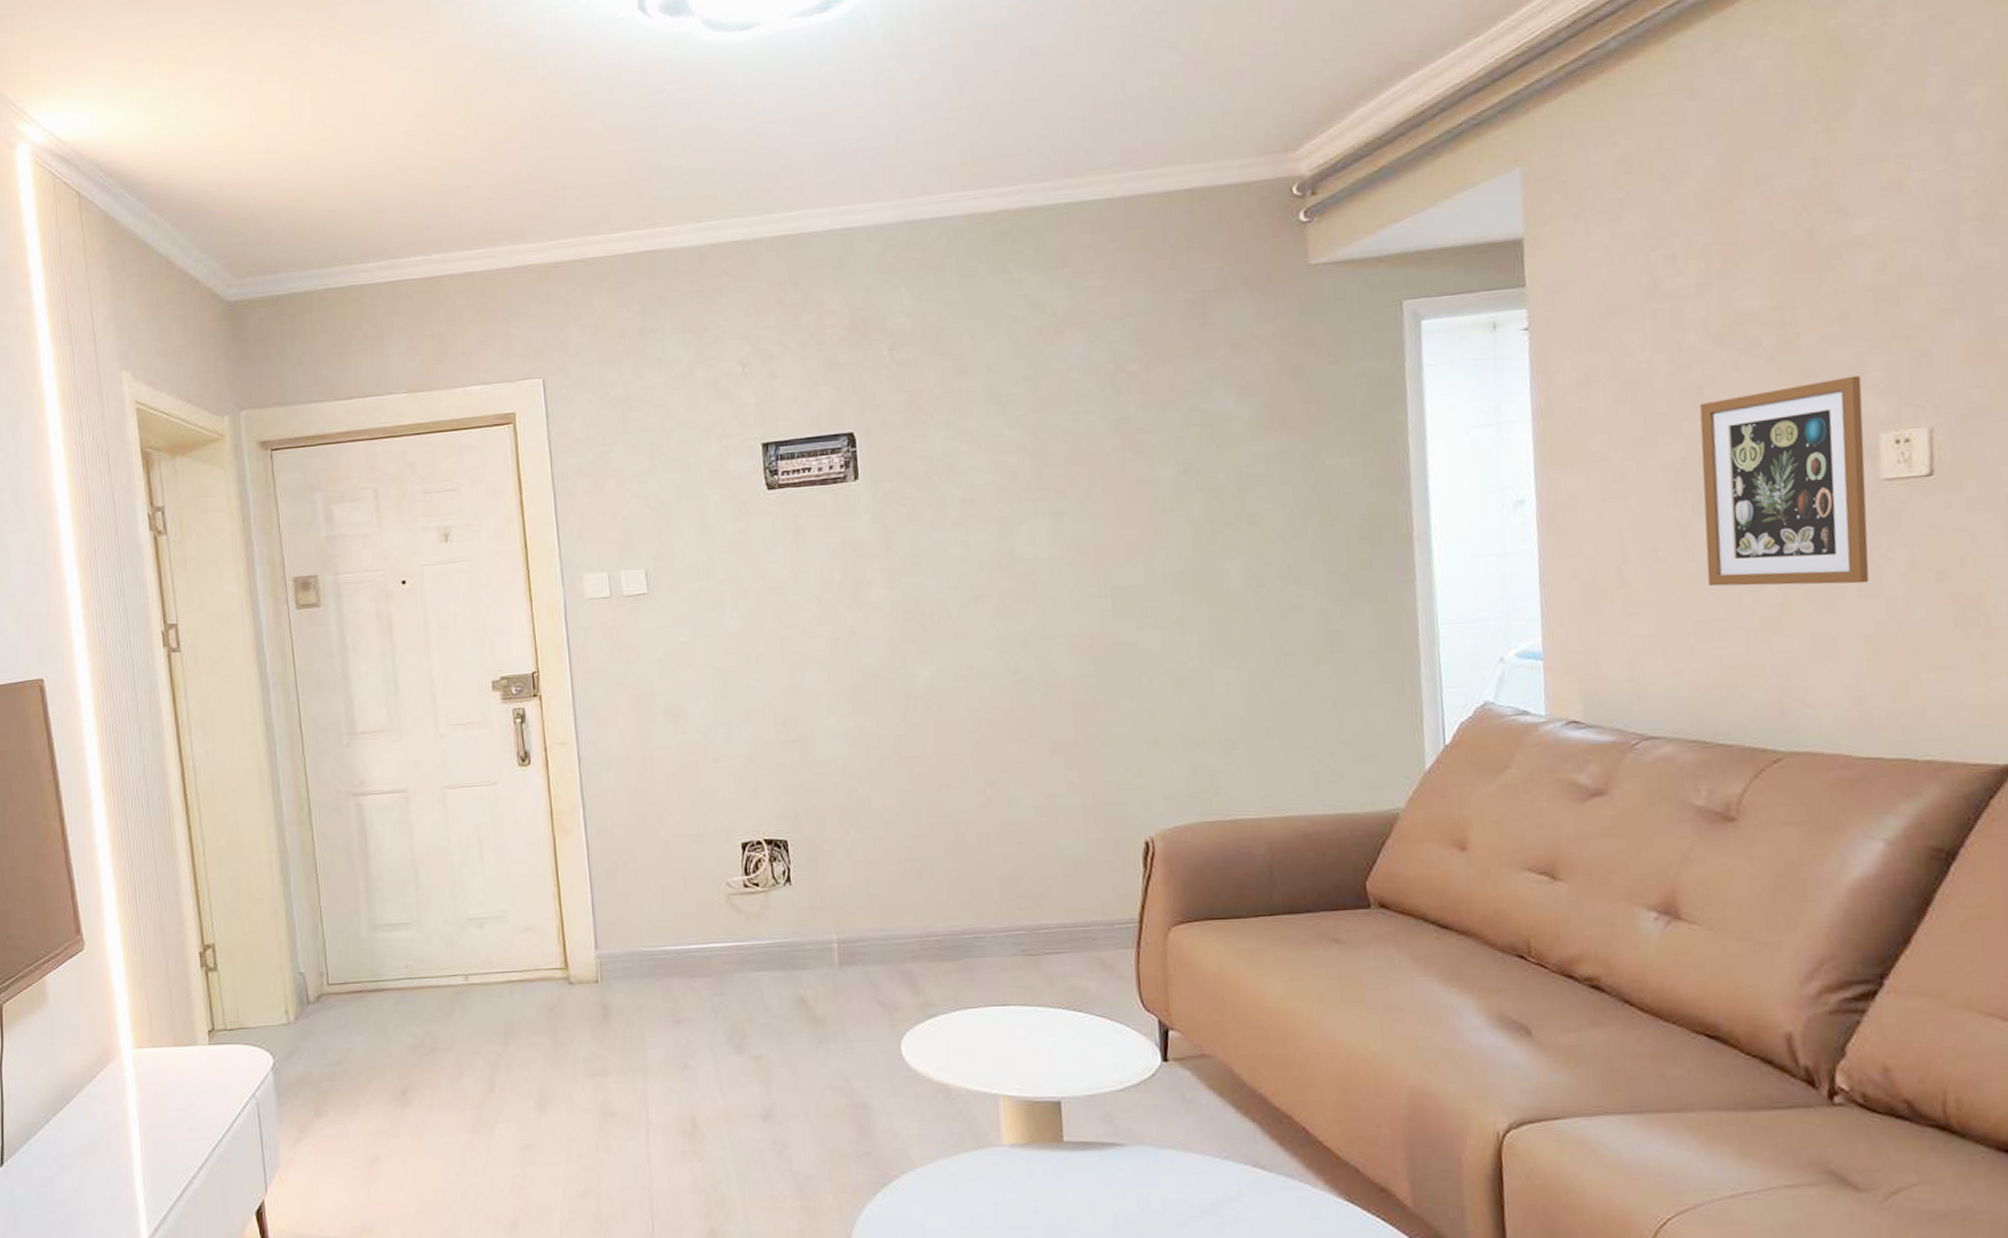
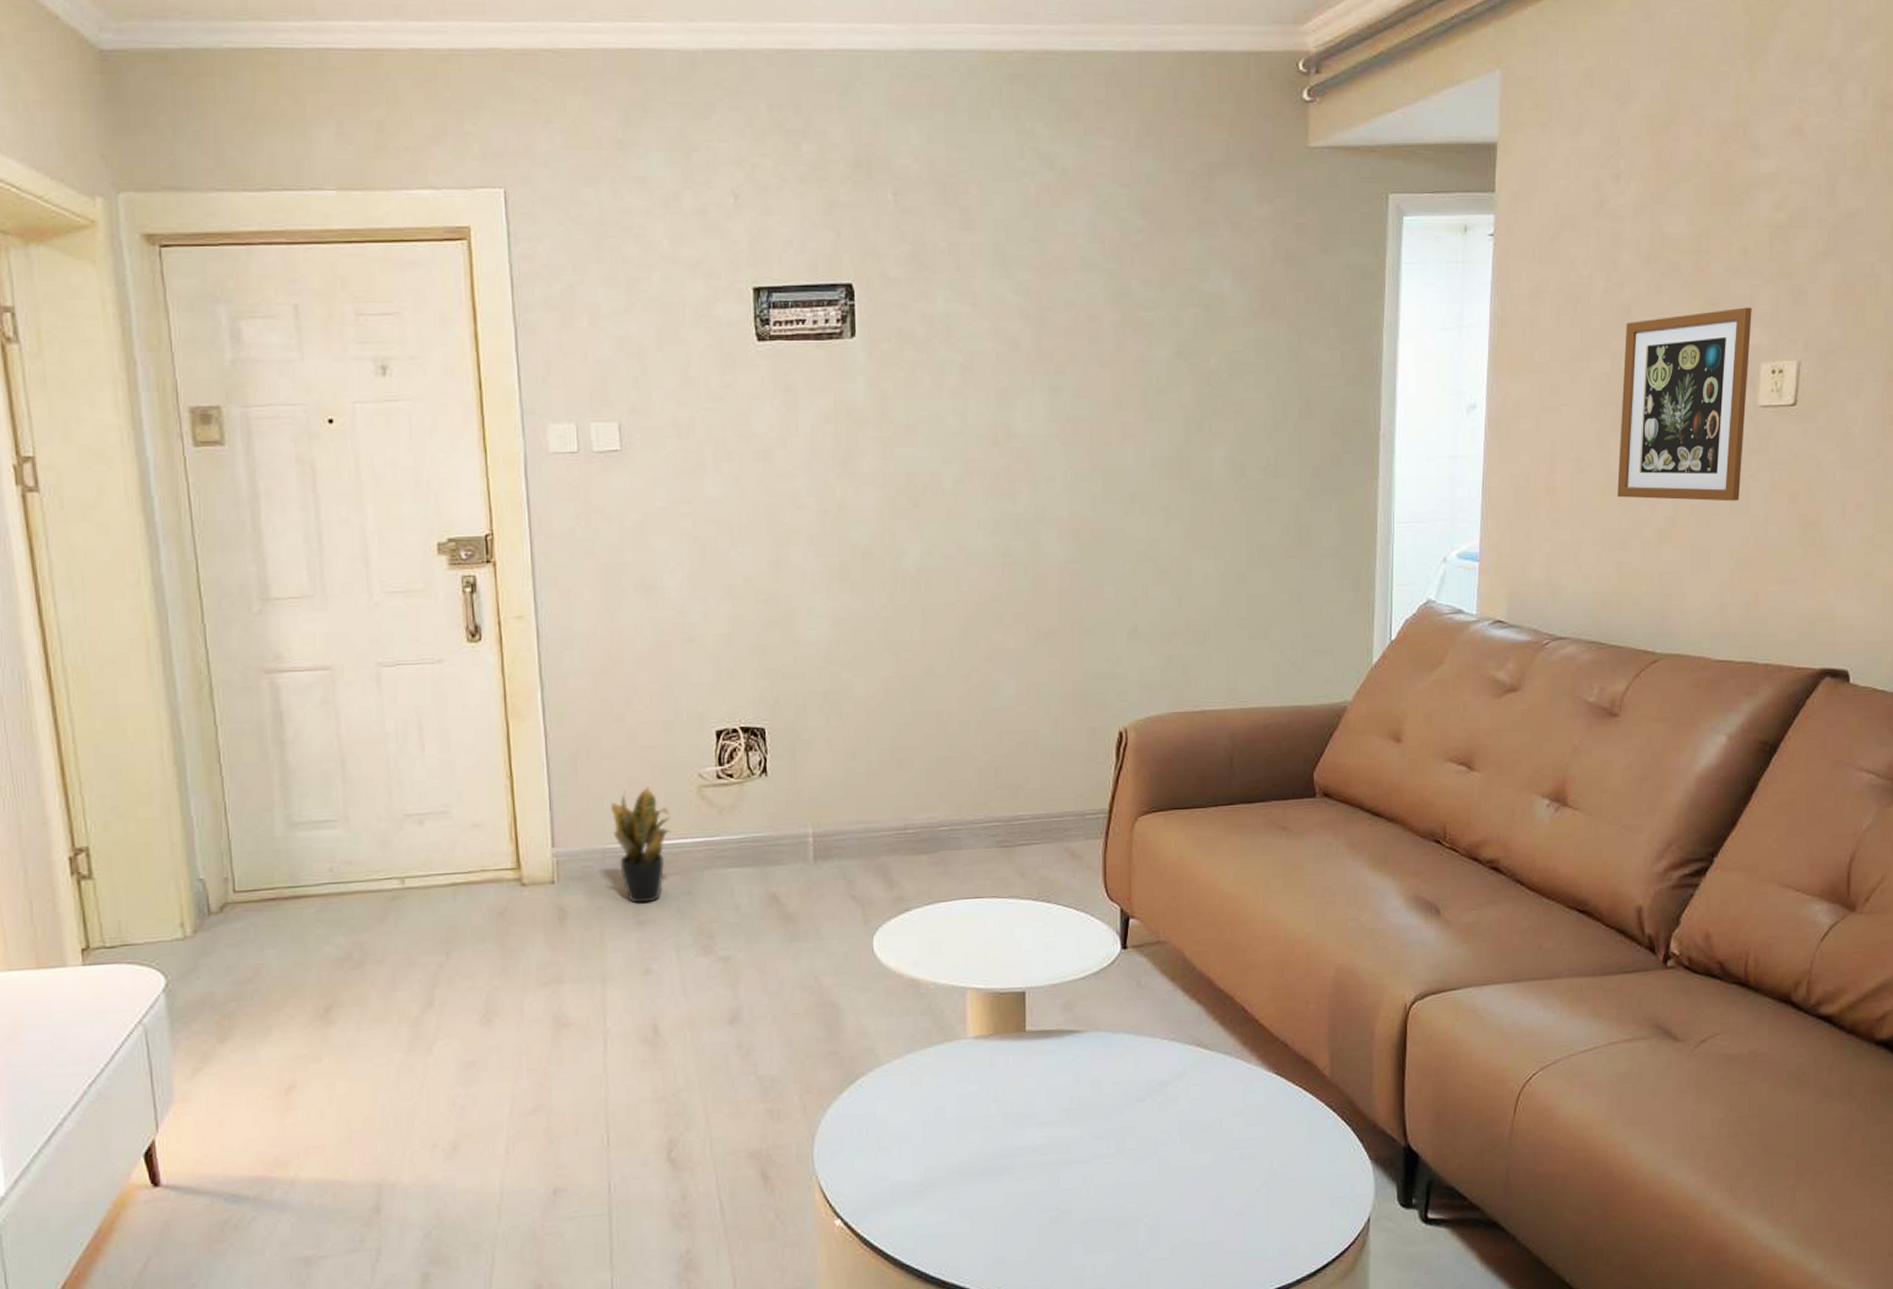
potted plant: none [646,895,704,1003] -> present [610,787,672,904]

